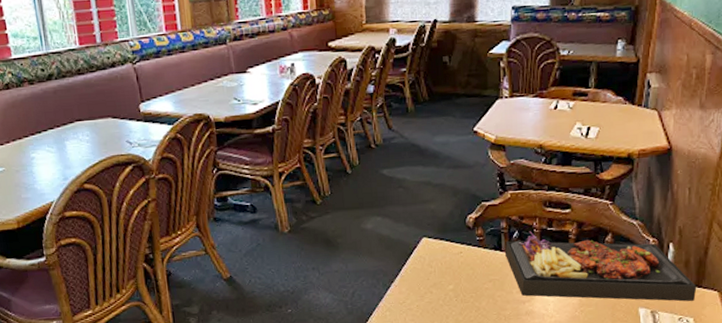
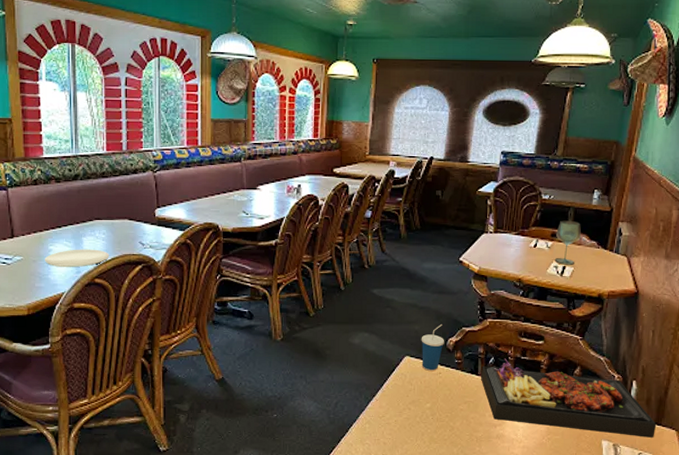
plate: none [27,153,96,176] -> present [44,249,109,268]
cup: none [438,201,463,251] -> present [421,324,444,371]
wine glass: none [577,76,605,125] -> present [554,220,581,265]

